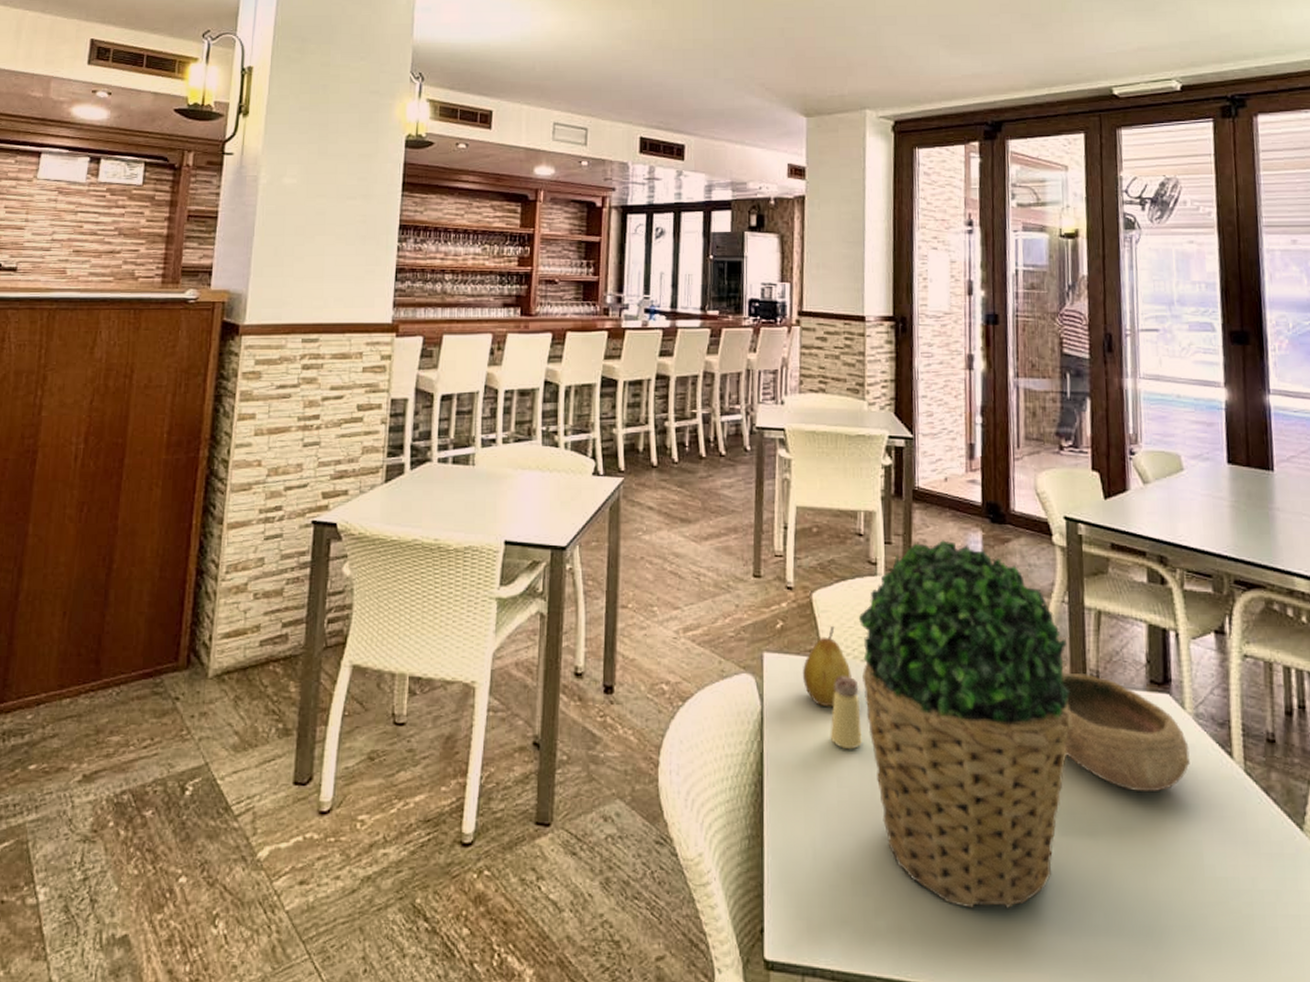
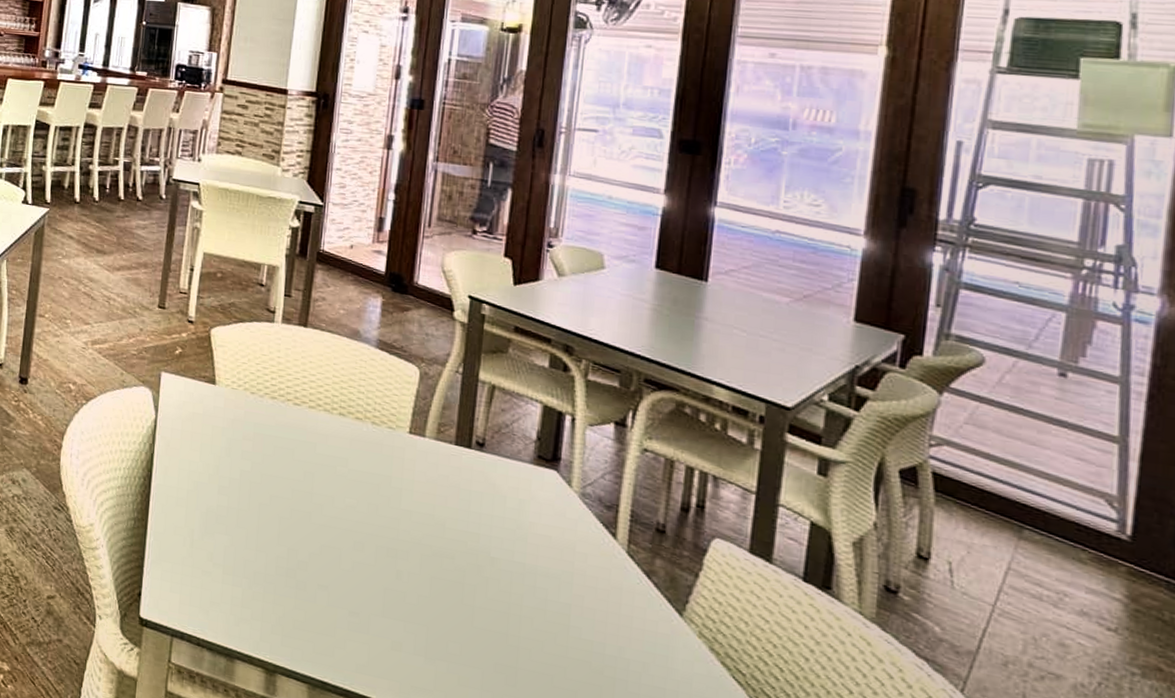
fruit: present [802,626,852,707] -> none [195,360,241,428]
saltshaker: present [830,675,862,750] -> none [215,402,247,466]
potted plant: present [858,540,1073,909] -> none [251,299,456,623]
bowl: present [1062,674,1190,793] -> none [441,435,570,554]

